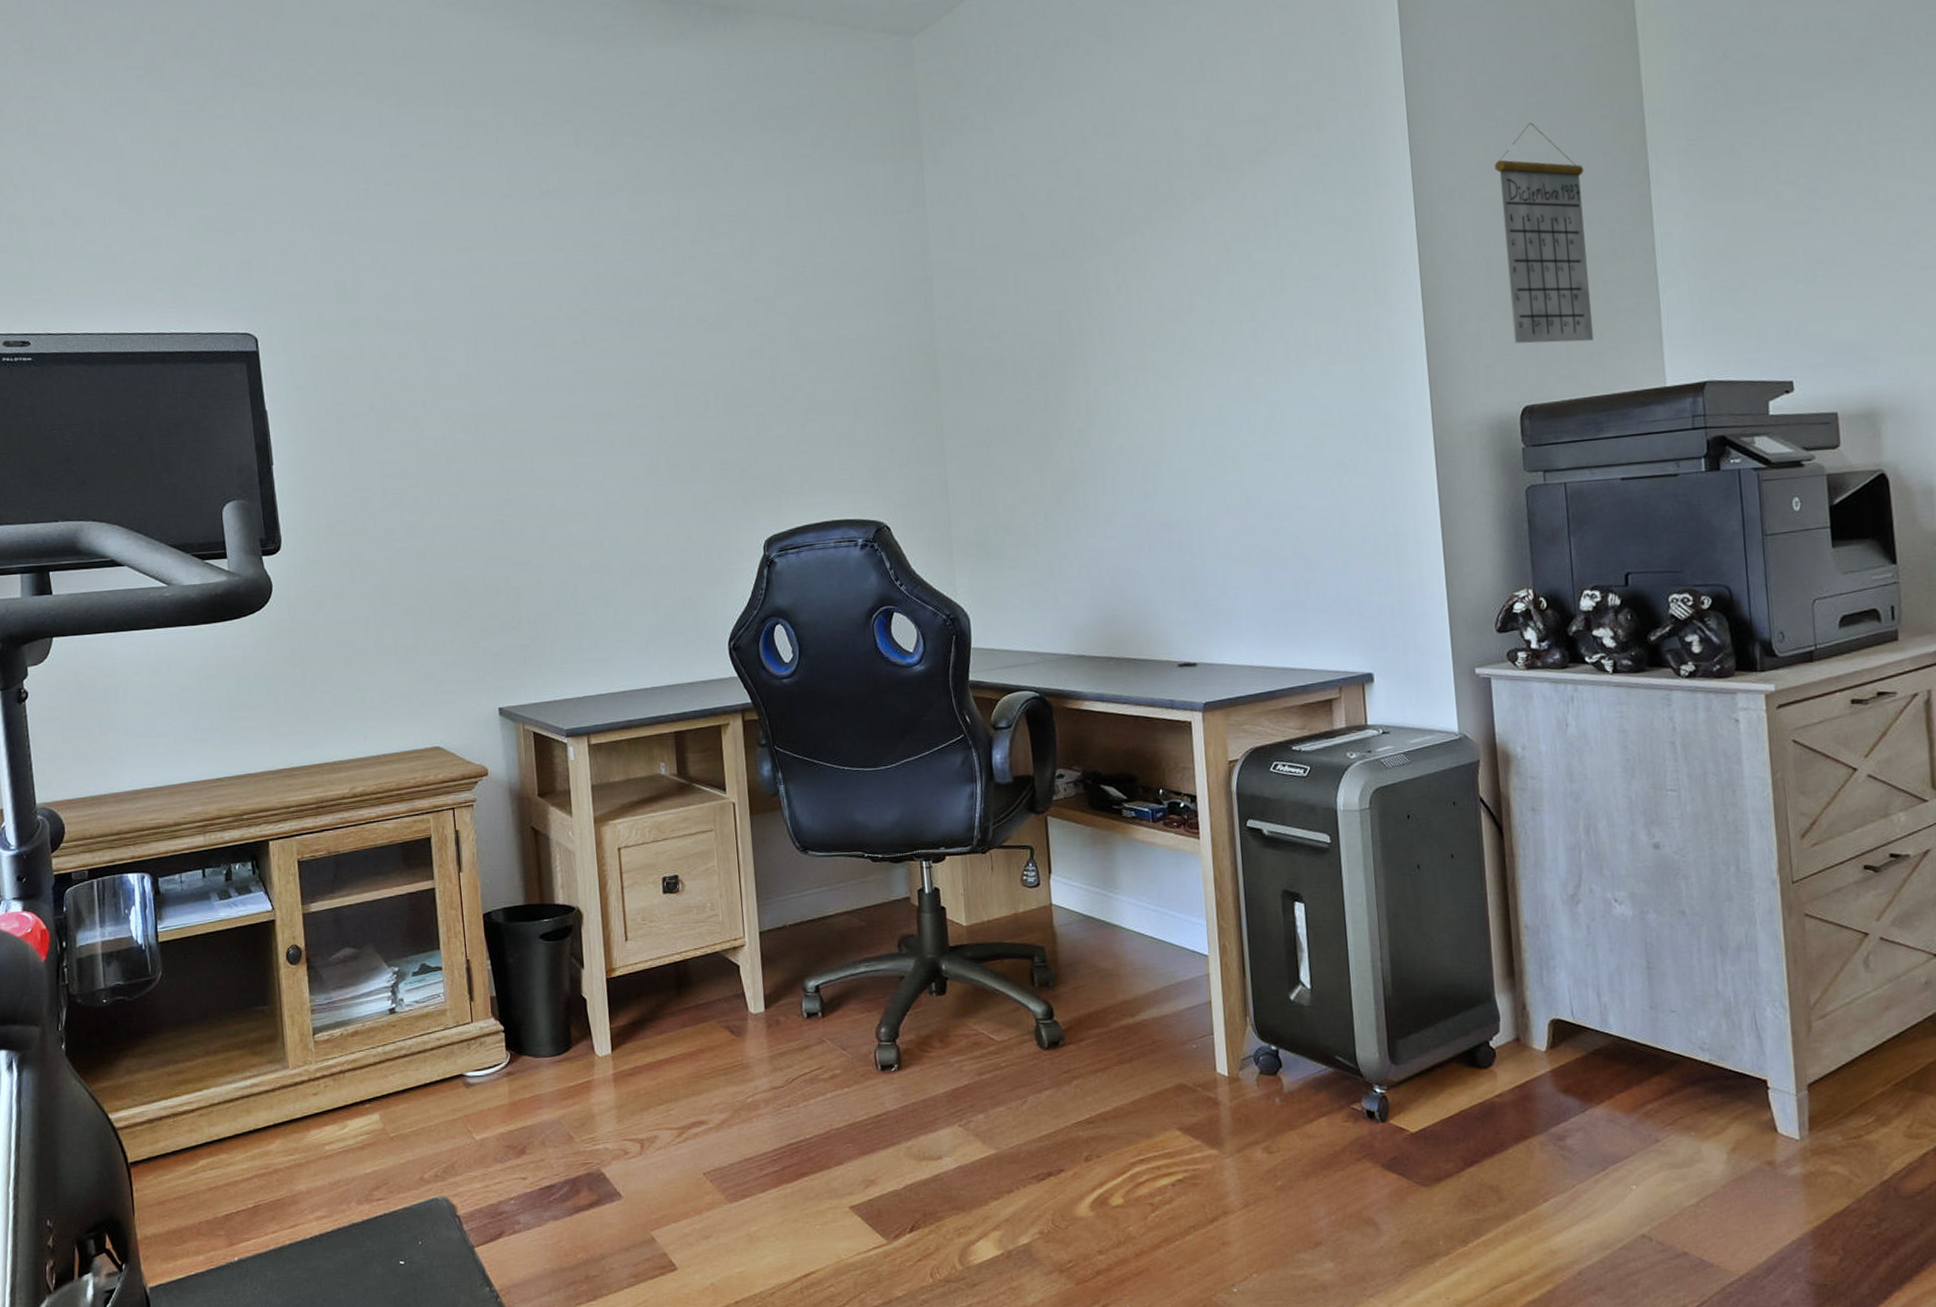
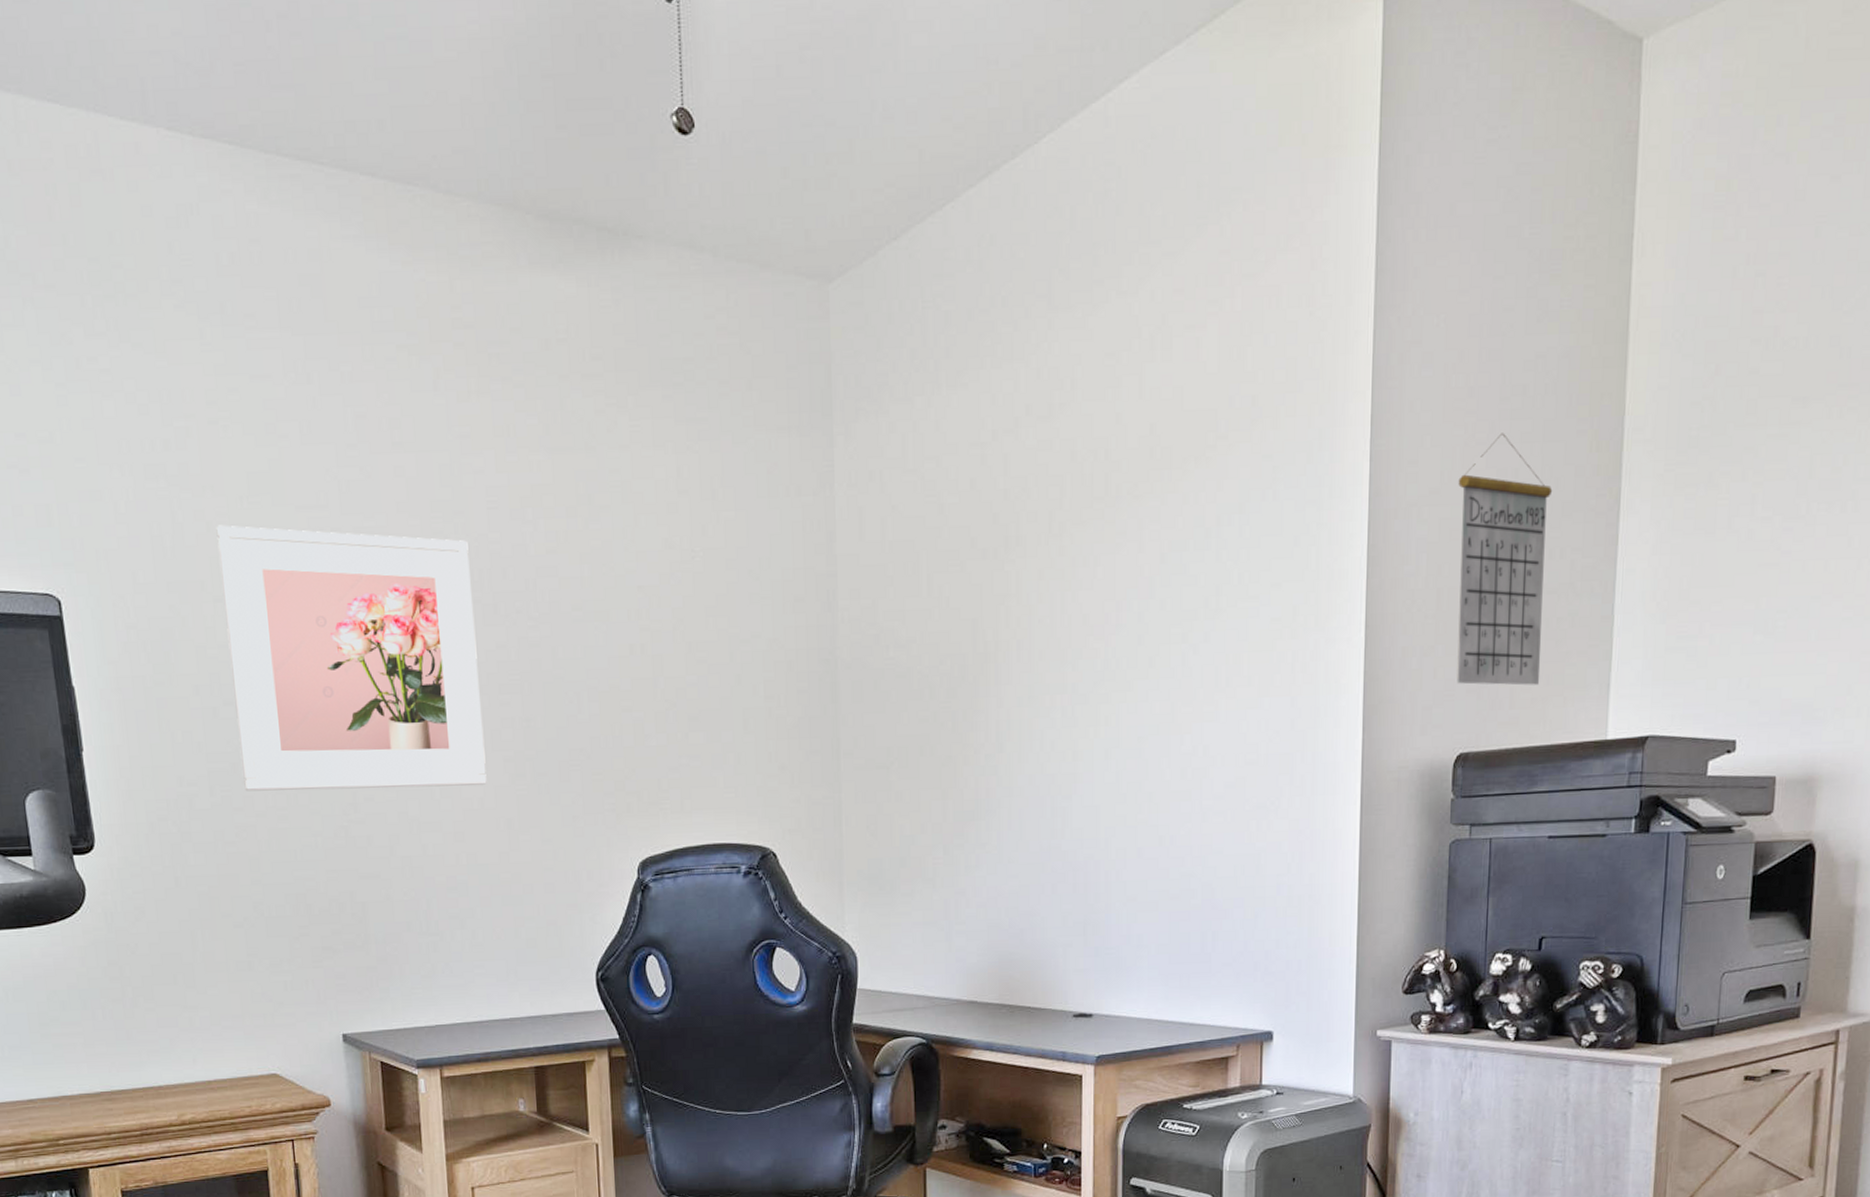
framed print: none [390,267,626,493] -> present [216,525,487,792]

